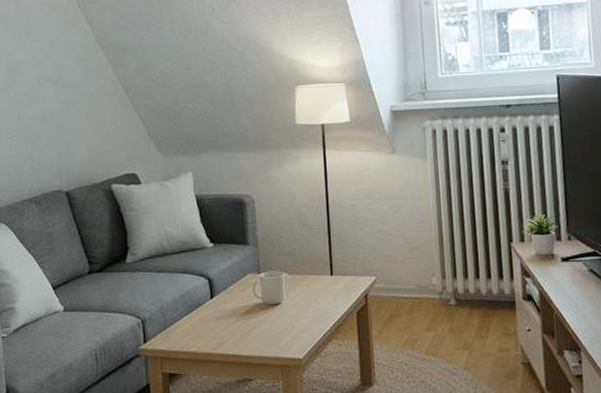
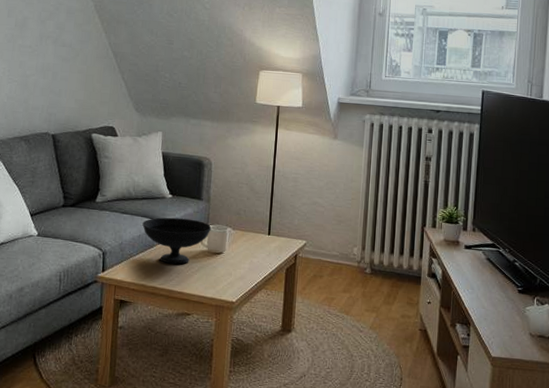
bowl: none [183,268,264,324] -> present [142,217,212,265]

